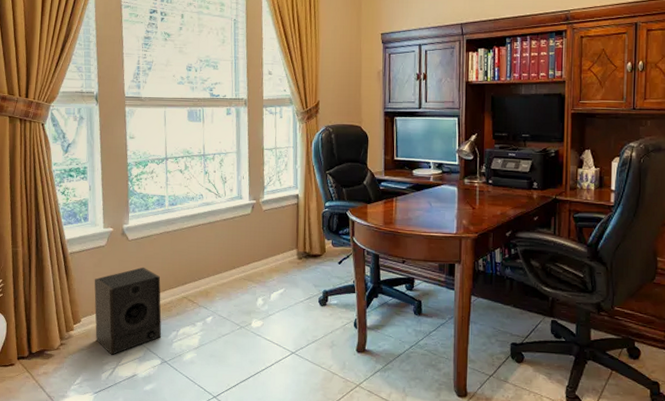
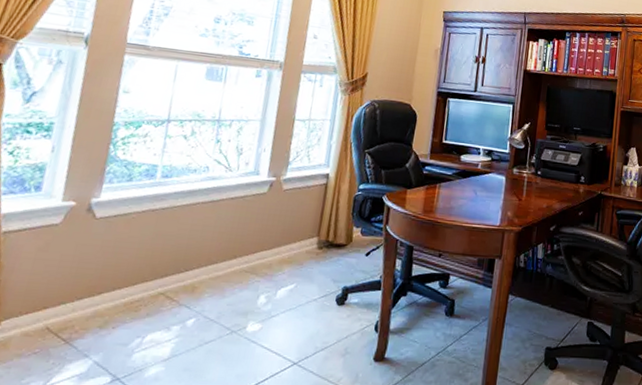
studio monitor: present [94,267,162,355] -> none [17,253,132,372]

